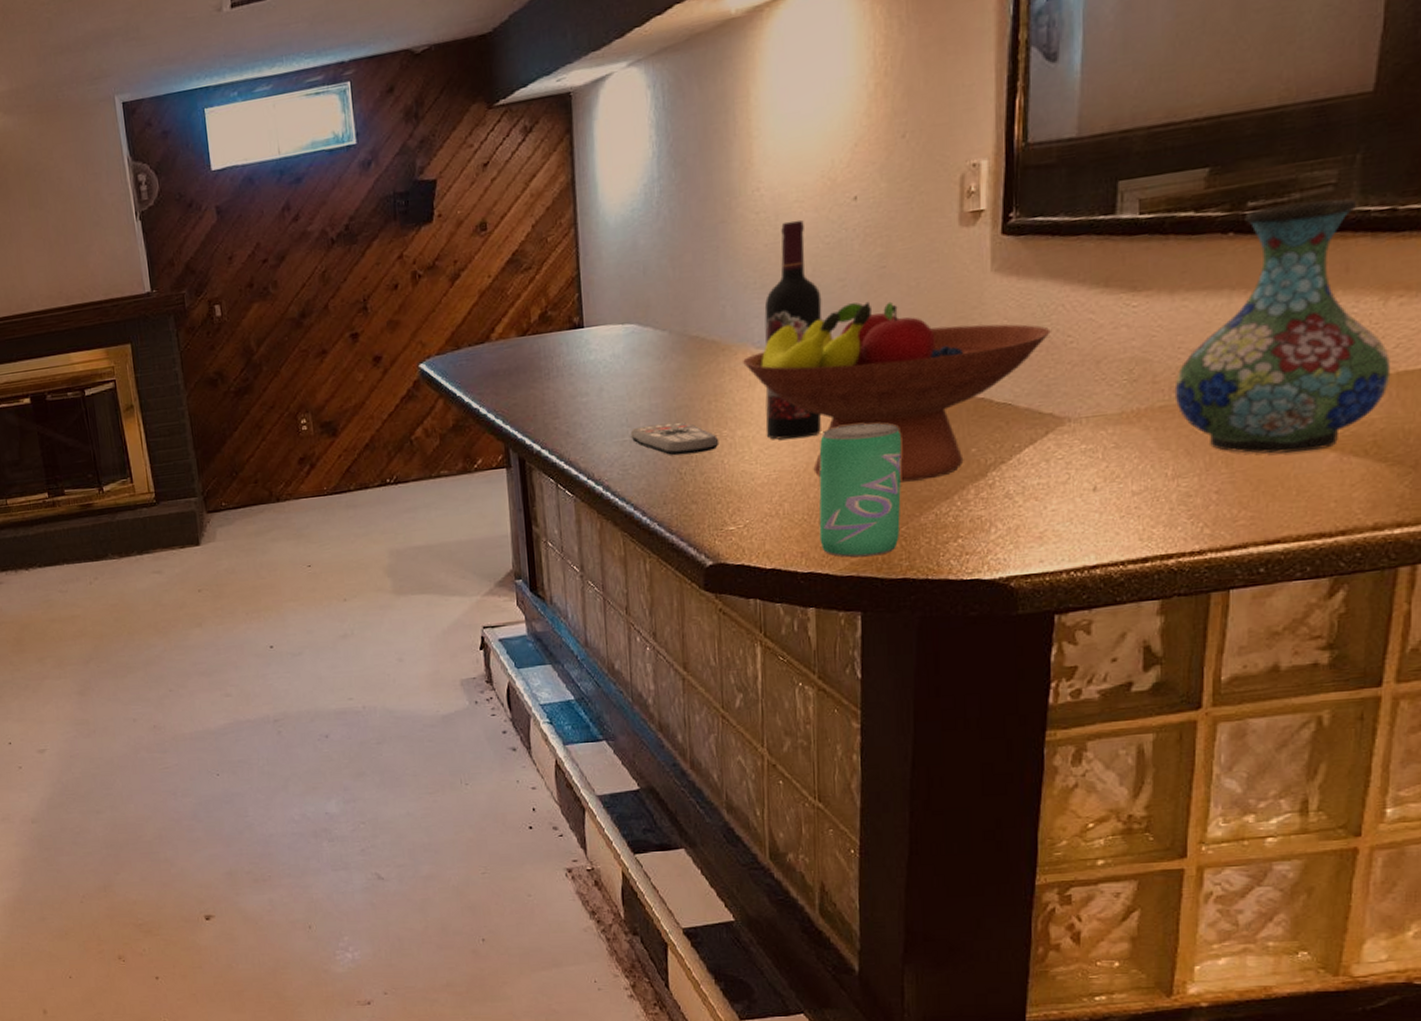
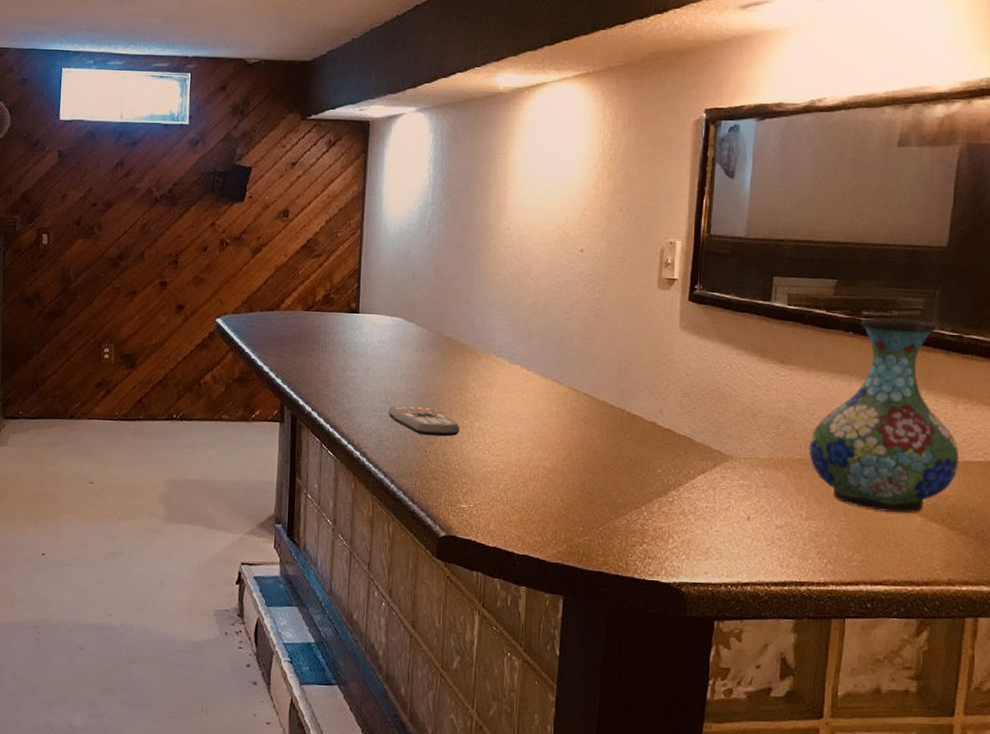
fruit bowl: present [743,301,1051,483] -> none [485,333,721,490]
wine bottle: present [764,219,822,440] -> none [498,258,551,438]
beverage can: present [819,423,902,558] -> none [534,433,605,549]

